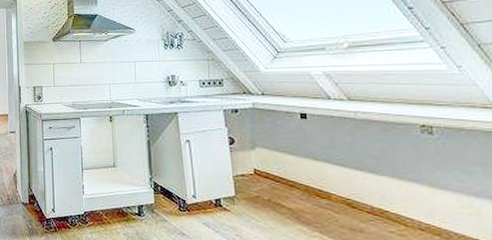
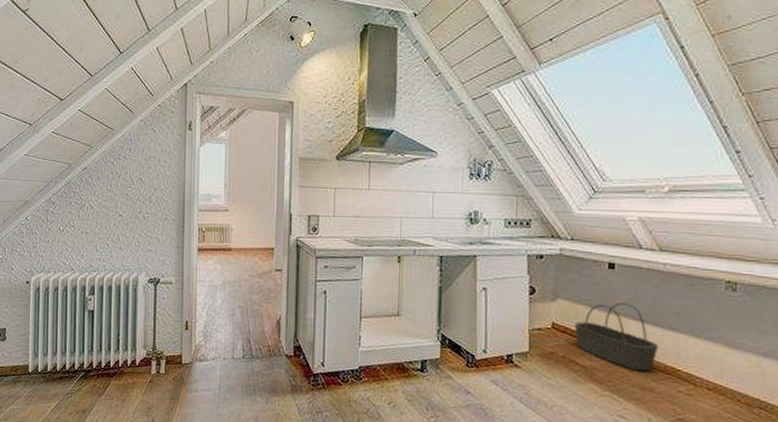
basket: none [275,148,362,213] -> present [574,302,658,372]

